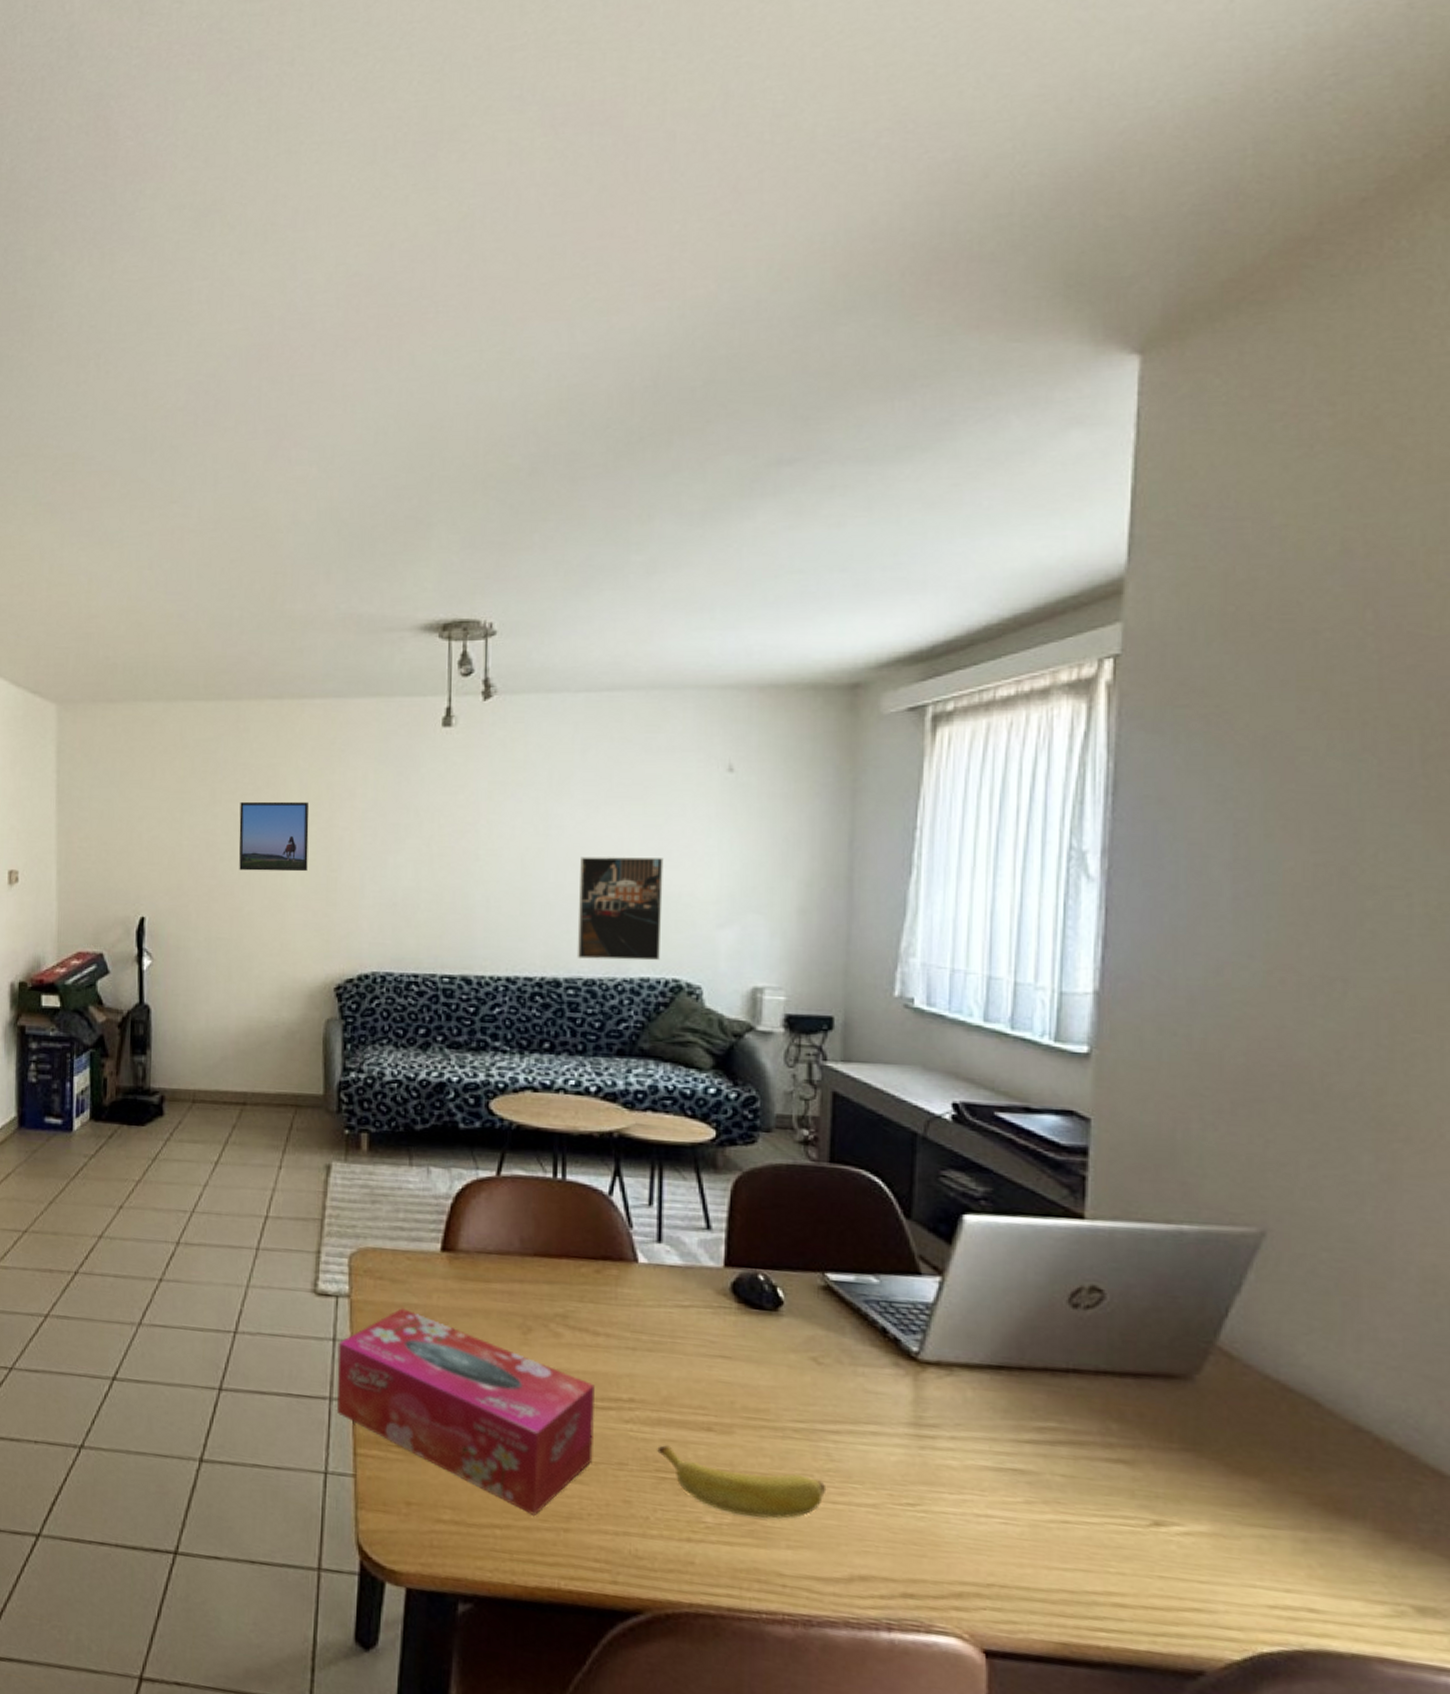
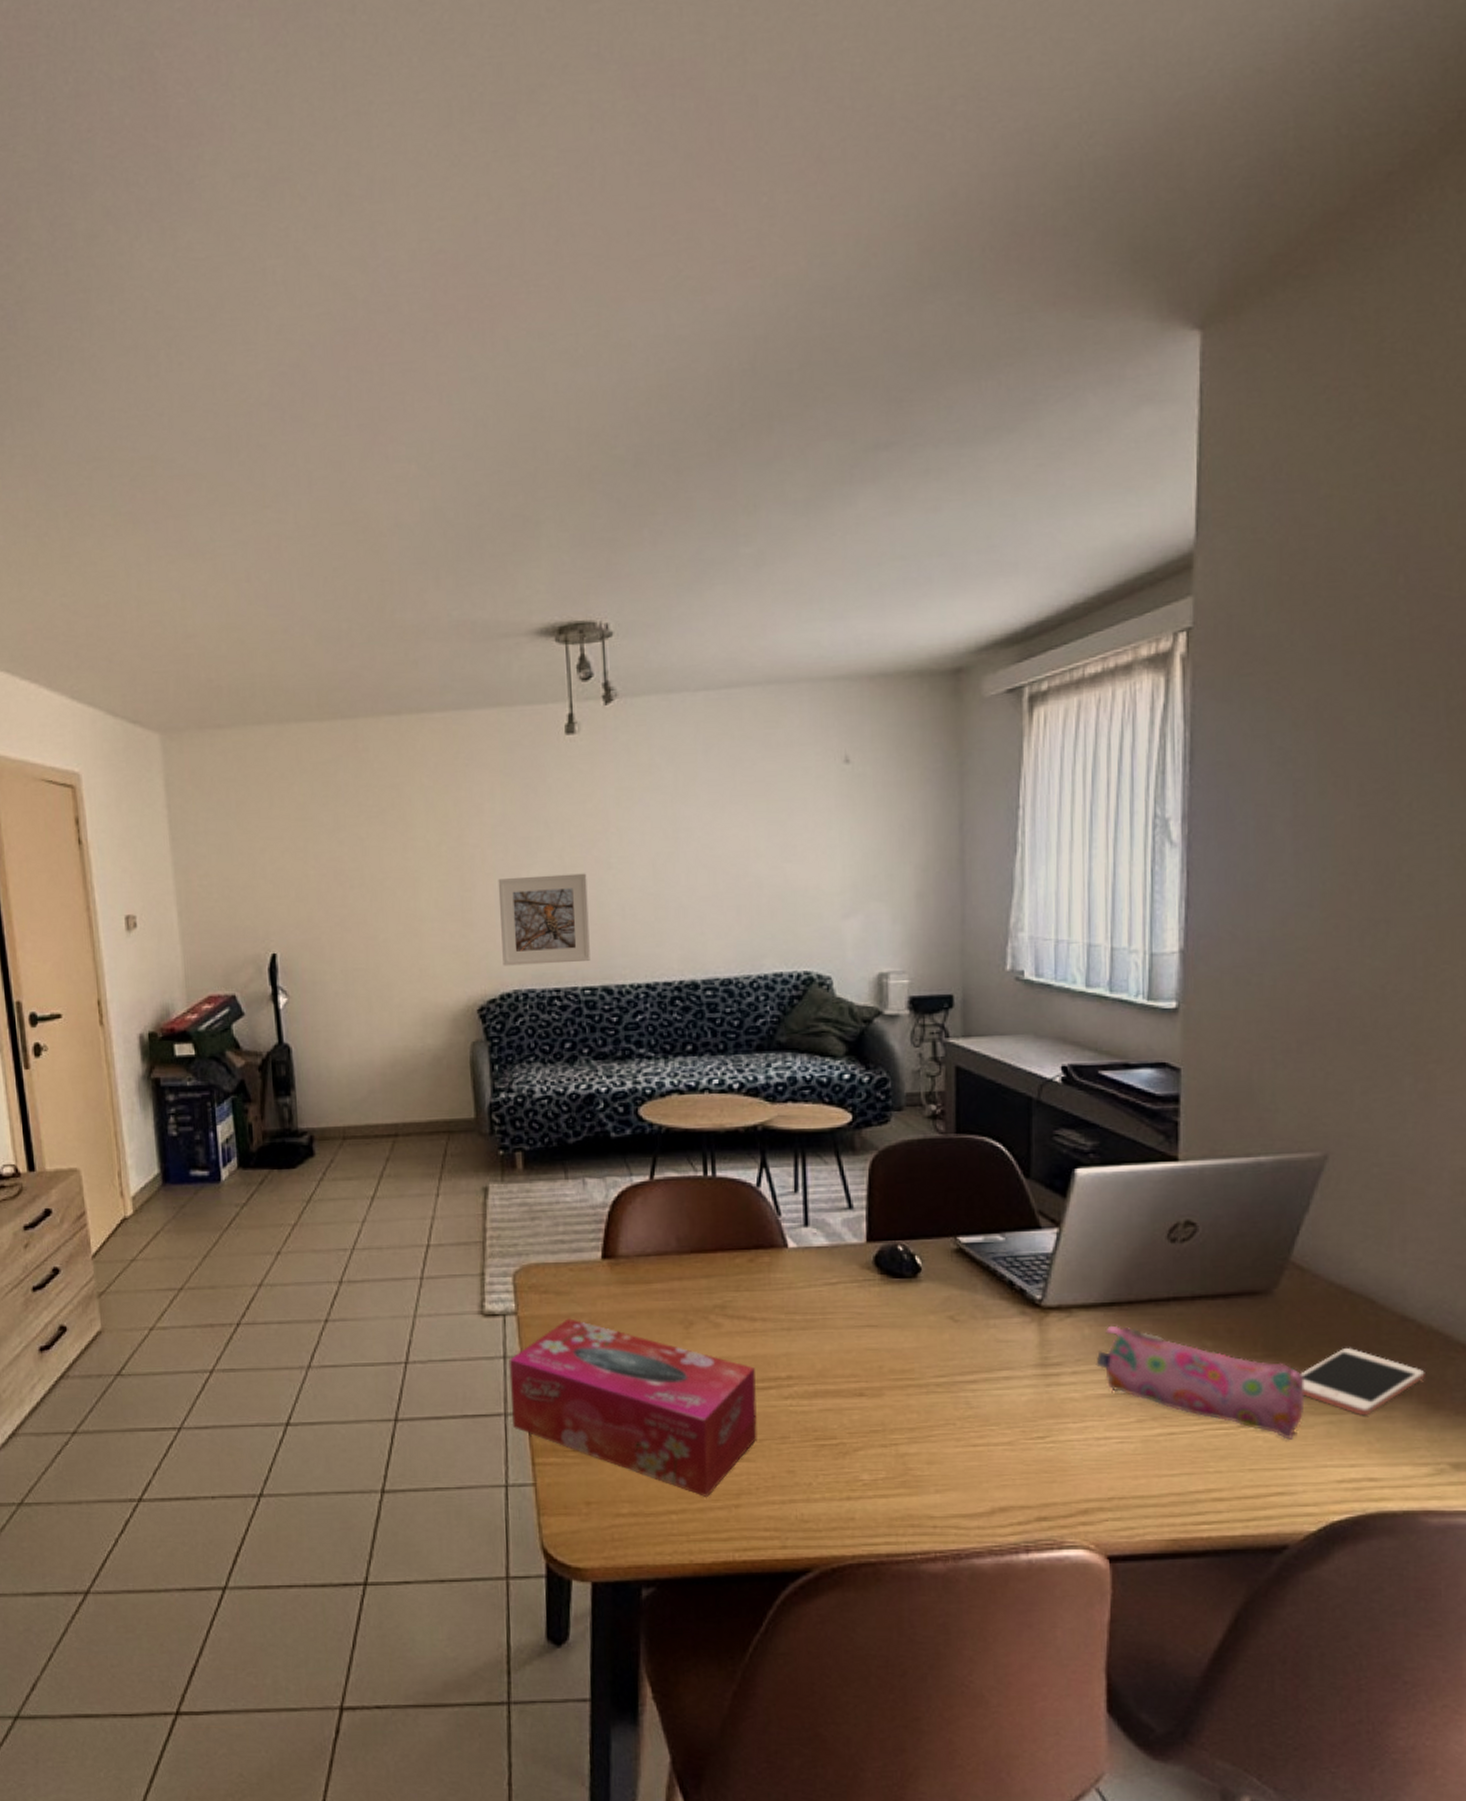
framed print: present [239,801,310,872] -> none [365,821,441,897]
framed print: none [363,861,453,950] -> present [498,873,590,966]
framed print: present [577,857,664,961] -> none [710,853,791,959]
banana: present [657,1445,827,1520] -> none [815,1415,968,1468]
pencil case: none [978,1391,1230,1550] -> present [1096,1325,1305,1440]
cell phone: none [1224,1452,1383,1535] -> present [1300,1347,1425,1416]

